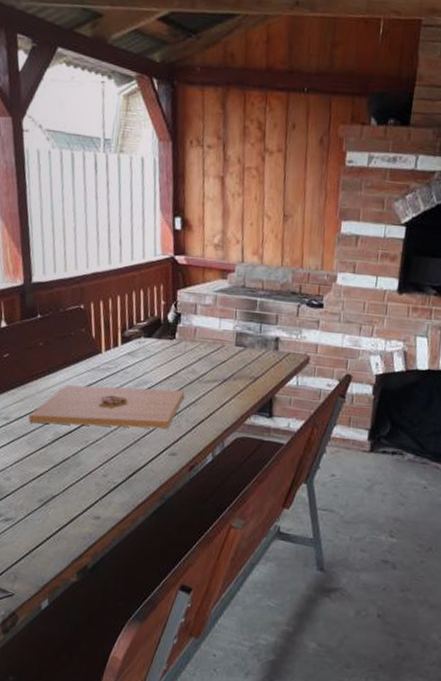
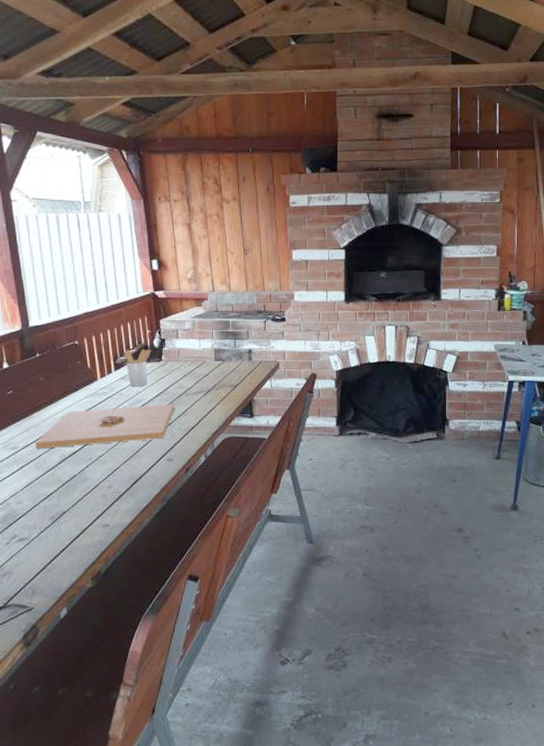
utensil holder: none [133,321,165,367] -> present [124,349,151,387]

